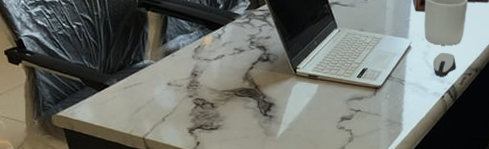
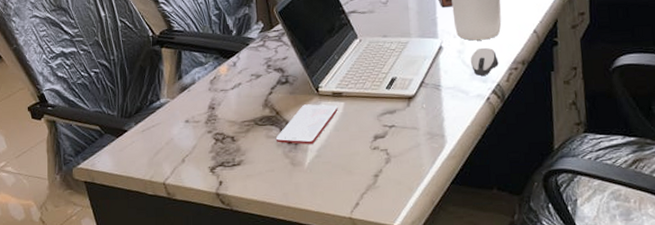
smartphone: none [252,82,312,118] -> present [275,104,338,145]

